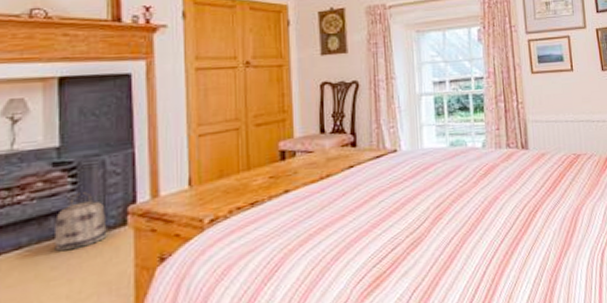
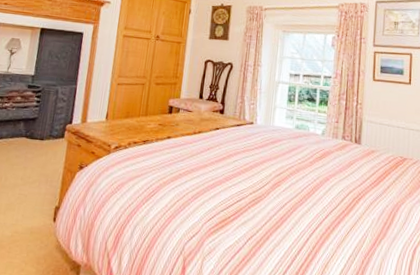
basket: present [55,192,107,252] -> none [20,109,53,147]

